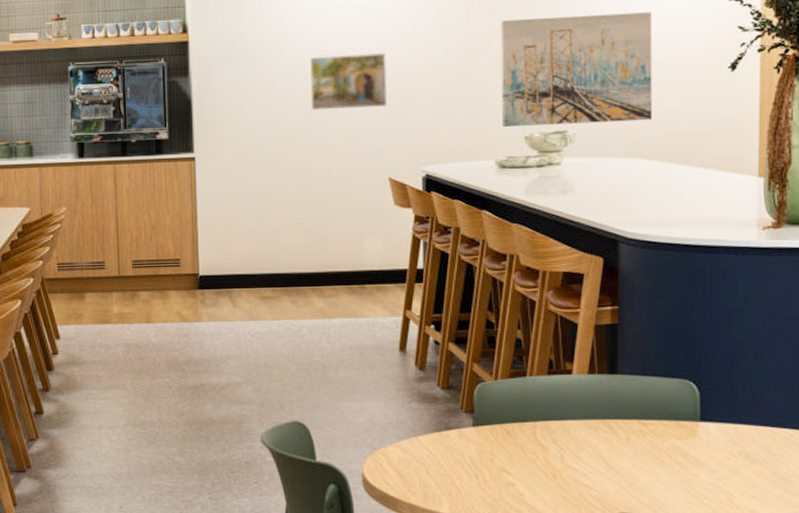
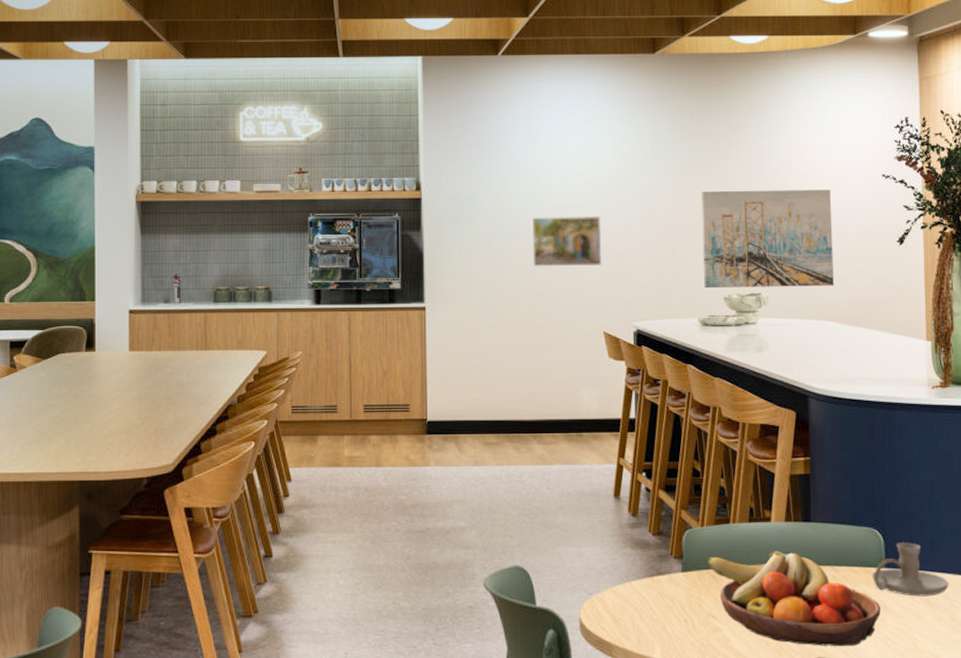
fruit bowl: none [500,404,693,503] -> present [707,550,880,647]
candle holder: none [684,395,772,451] -> present [871,542,949,597]

